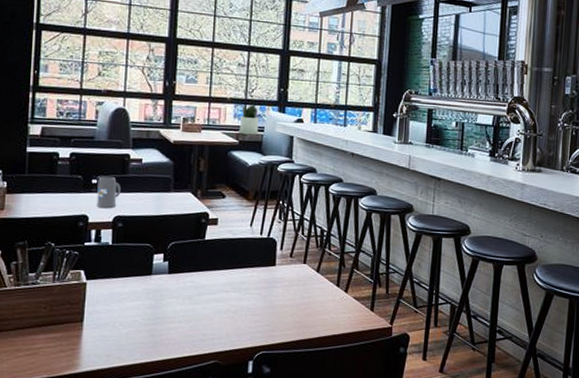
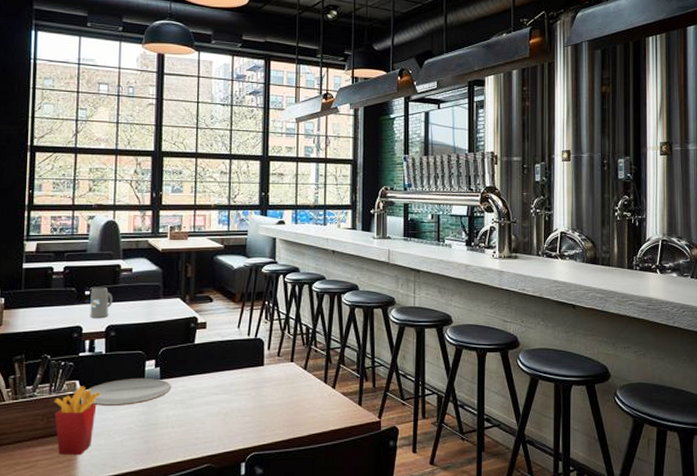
french fries: none [57,276,107,344] -> present [54,386,101,455]
plate: none [86,271,180,298] -> present [81,377,172,406]
planter: present [238,104,259,136] -> none [223,209,243,239]

